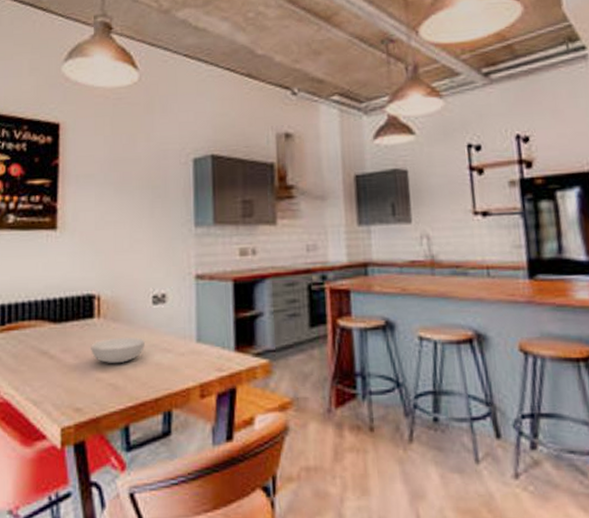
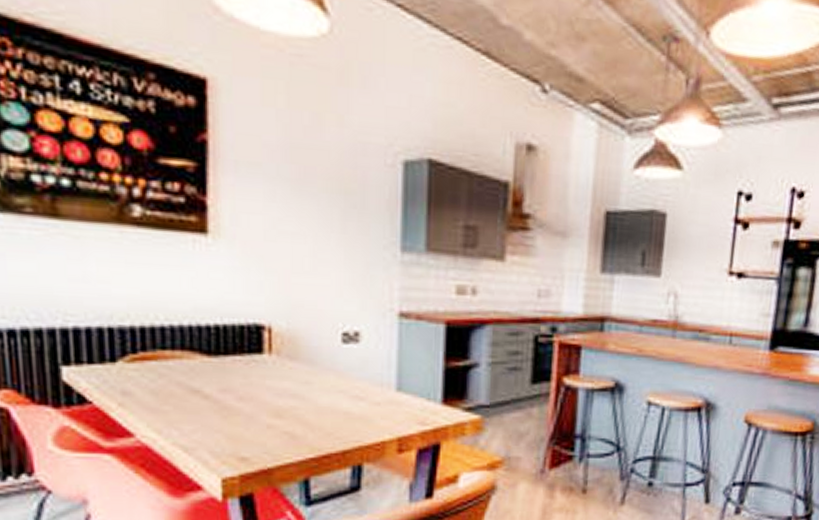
serving bowl: present [91,337,146,364] -> none [259,379,332,410]

